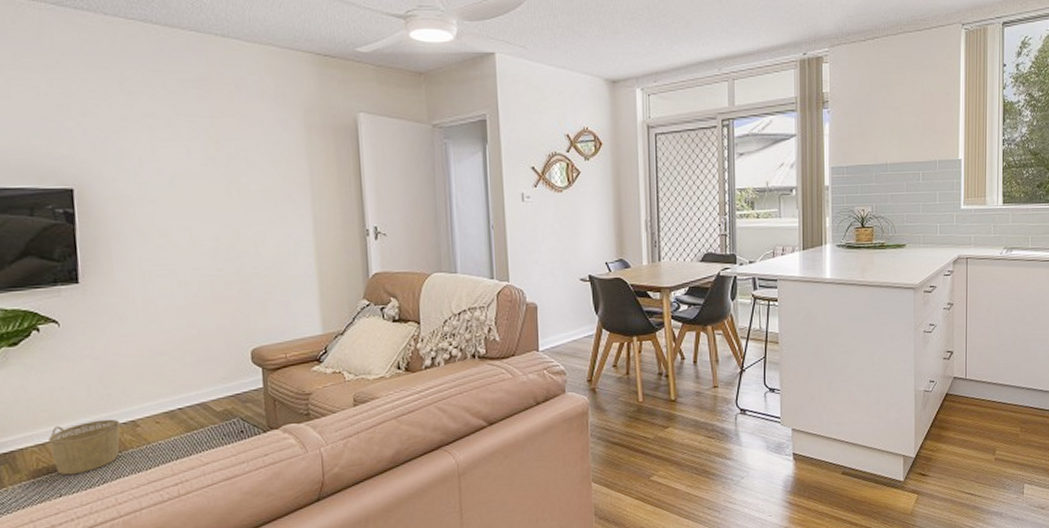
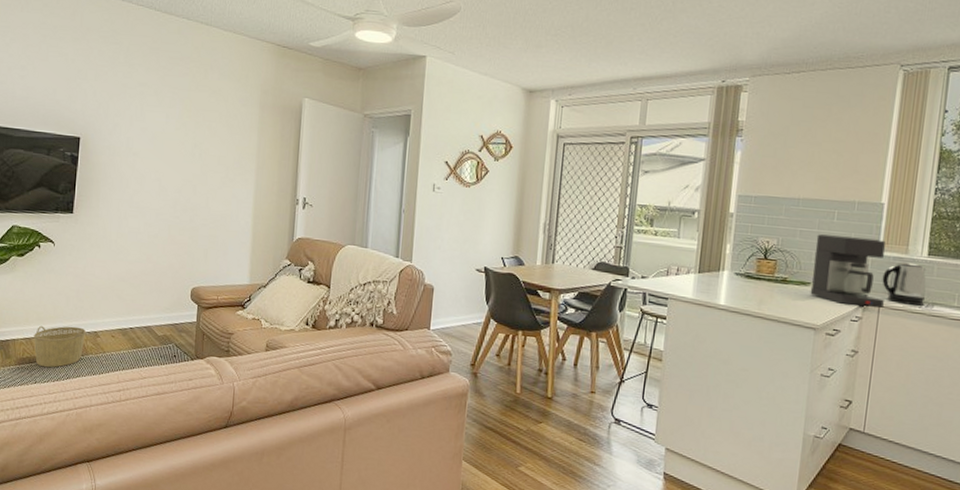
coffee maker: none [906,194,970,262] -> present [810,234,885,308]
kettle: none [967,212,1005,253] -> present [882,262,927,306]

